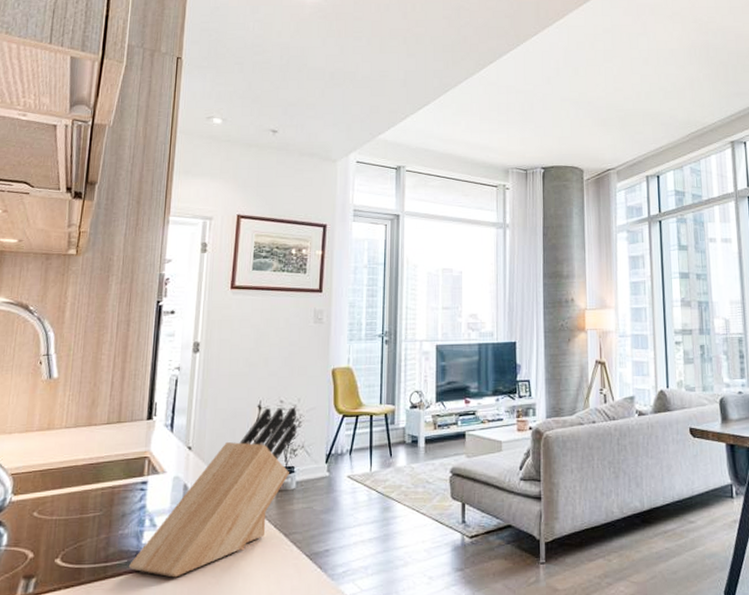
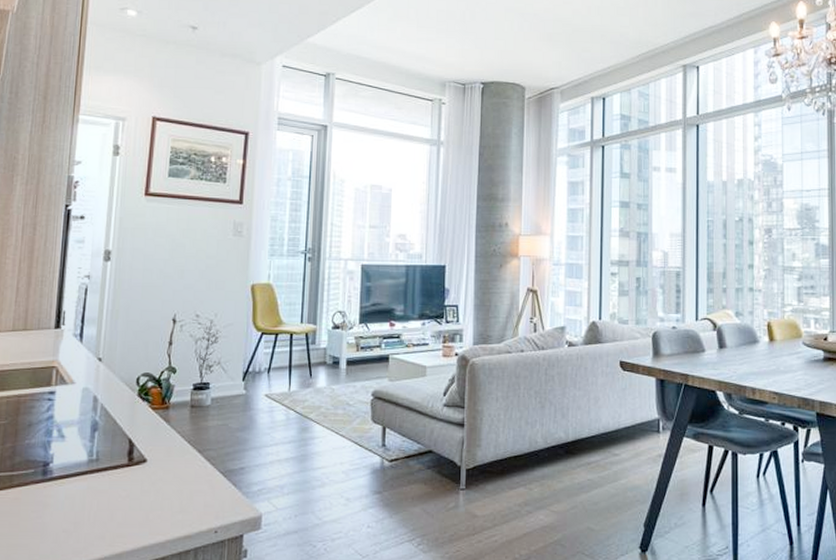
knife block: present [128,407,297,578] -> none [35,322,213,489]

